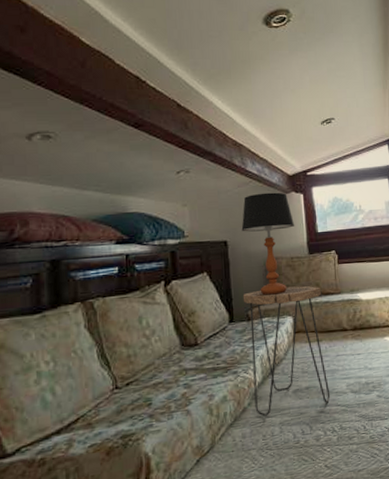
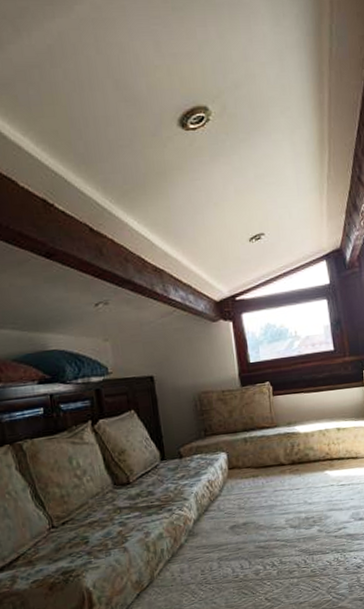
table lamp: present [241,192,295,295] -> none [167,320,225,432]
side table: present [242,286,331,416] -> none [173,420,269,552]

